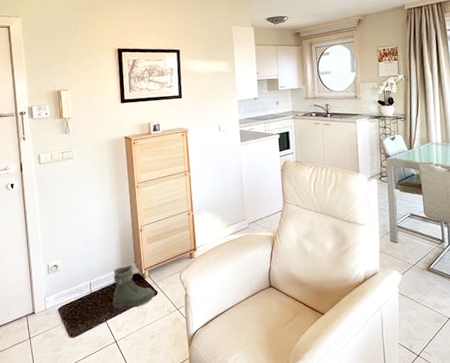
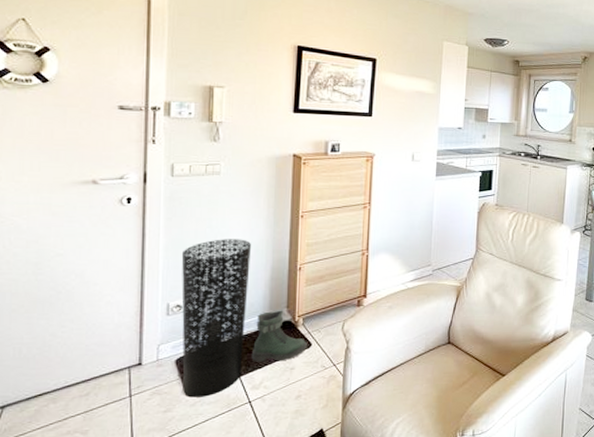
umbrella stand: none [53,209,107,339] -> present [181,239,251,398]

